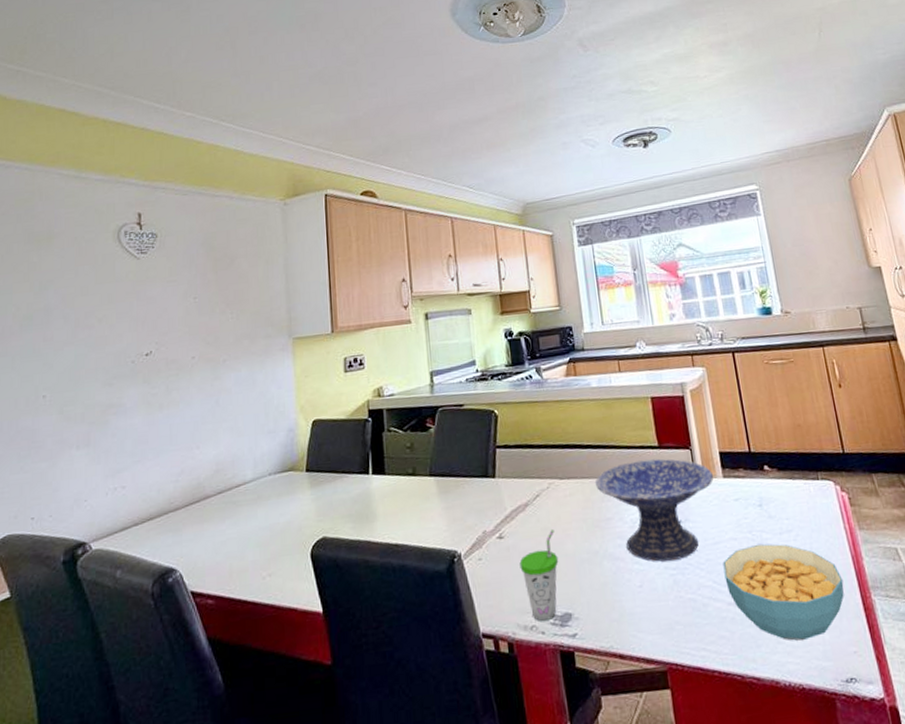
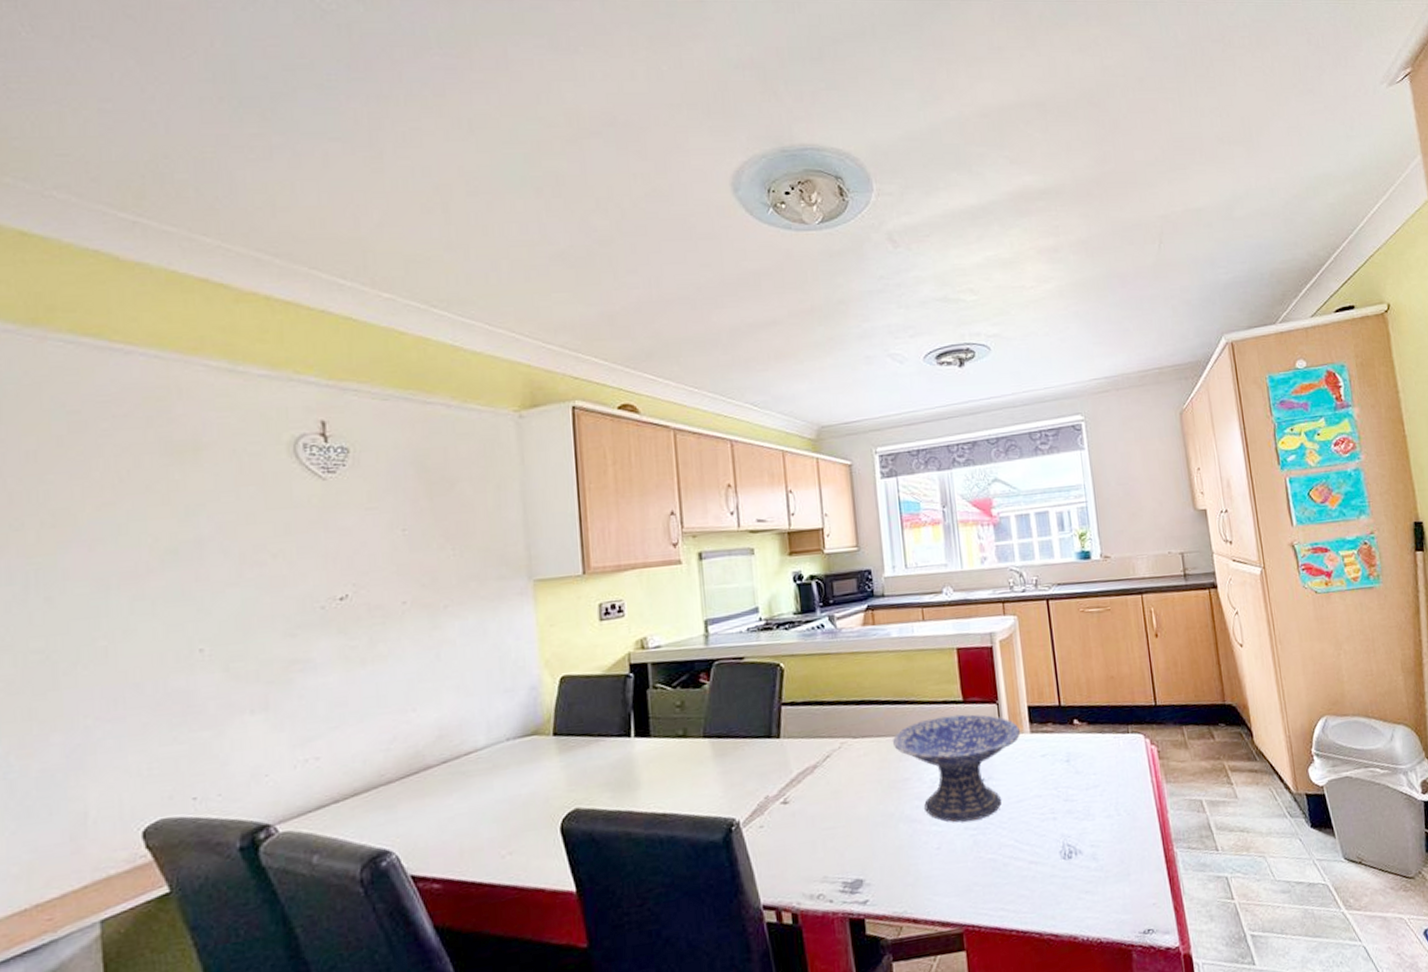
cup: present [519,529,559,621] -> none [806,792,850,890]
cereal bowl: present [723,544,844,642] -> none [1026,799,1147,897]

